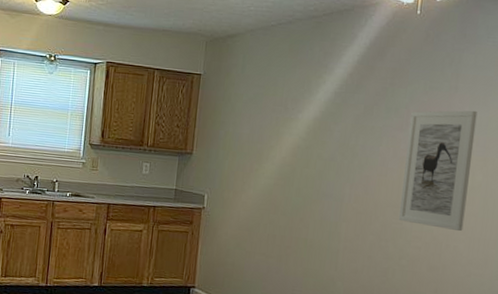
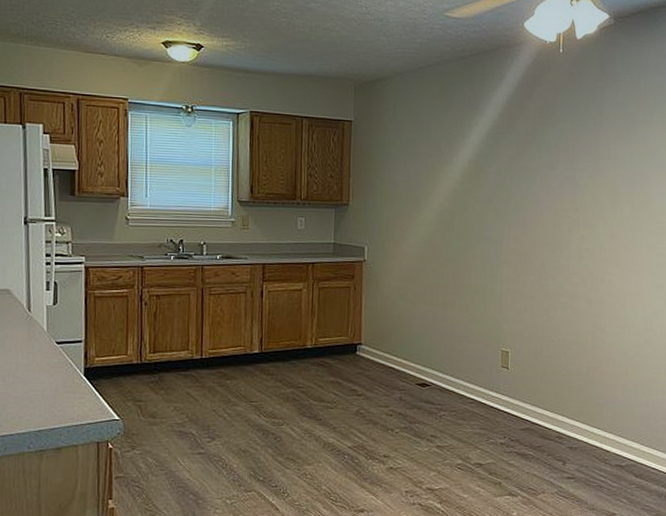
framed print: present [398,110,478,232] -> none [556,145,621,265]

